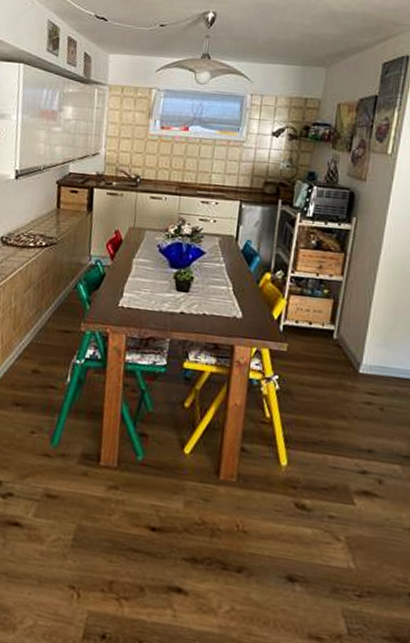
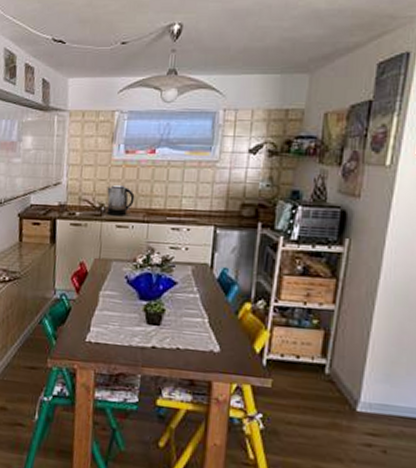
kettle: none [141,157,169,188] -> present [106,184,135,216]

